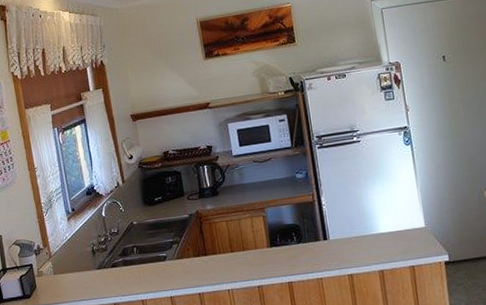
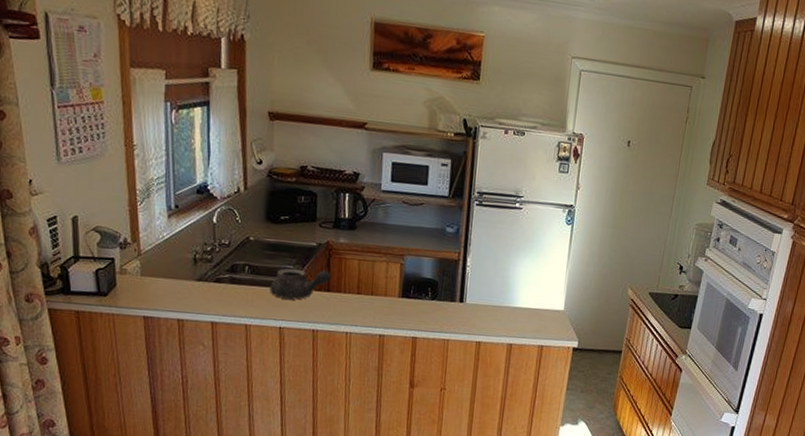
teapot: none [156,236,206,271] -> present [270,268,331,300]

